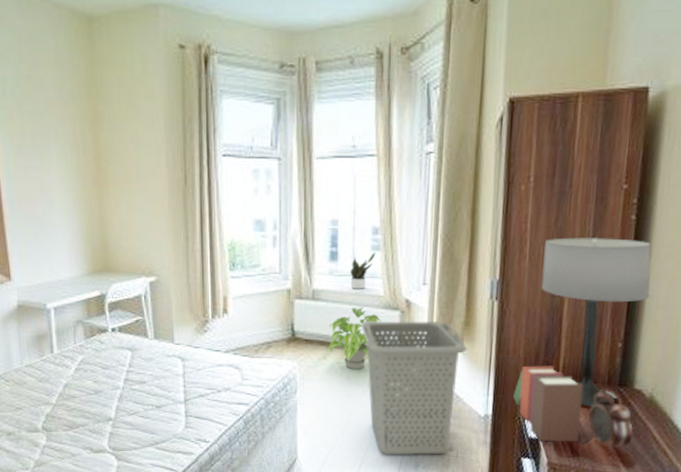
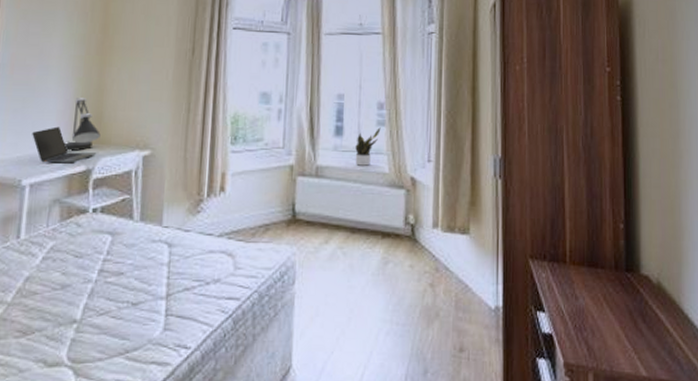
laptop: none [48,256,107,289] -> present [32,126,96,164]
desk lamp: none [77,229,109,278] -> present [63,98,101,151]
plant: present [328,307,382,370] -> none [330,185,387,256]
laundry basket: present [360,320,468,456] -> none [365,200,475,359]
books: present [512,365,584,442] -> none [522,249,594,338]
table lamp: present [541,237,651,408] -> none [542,116,643,297]
alarm clock: present [588,388,633,453] -> none [600,274,646,350]

